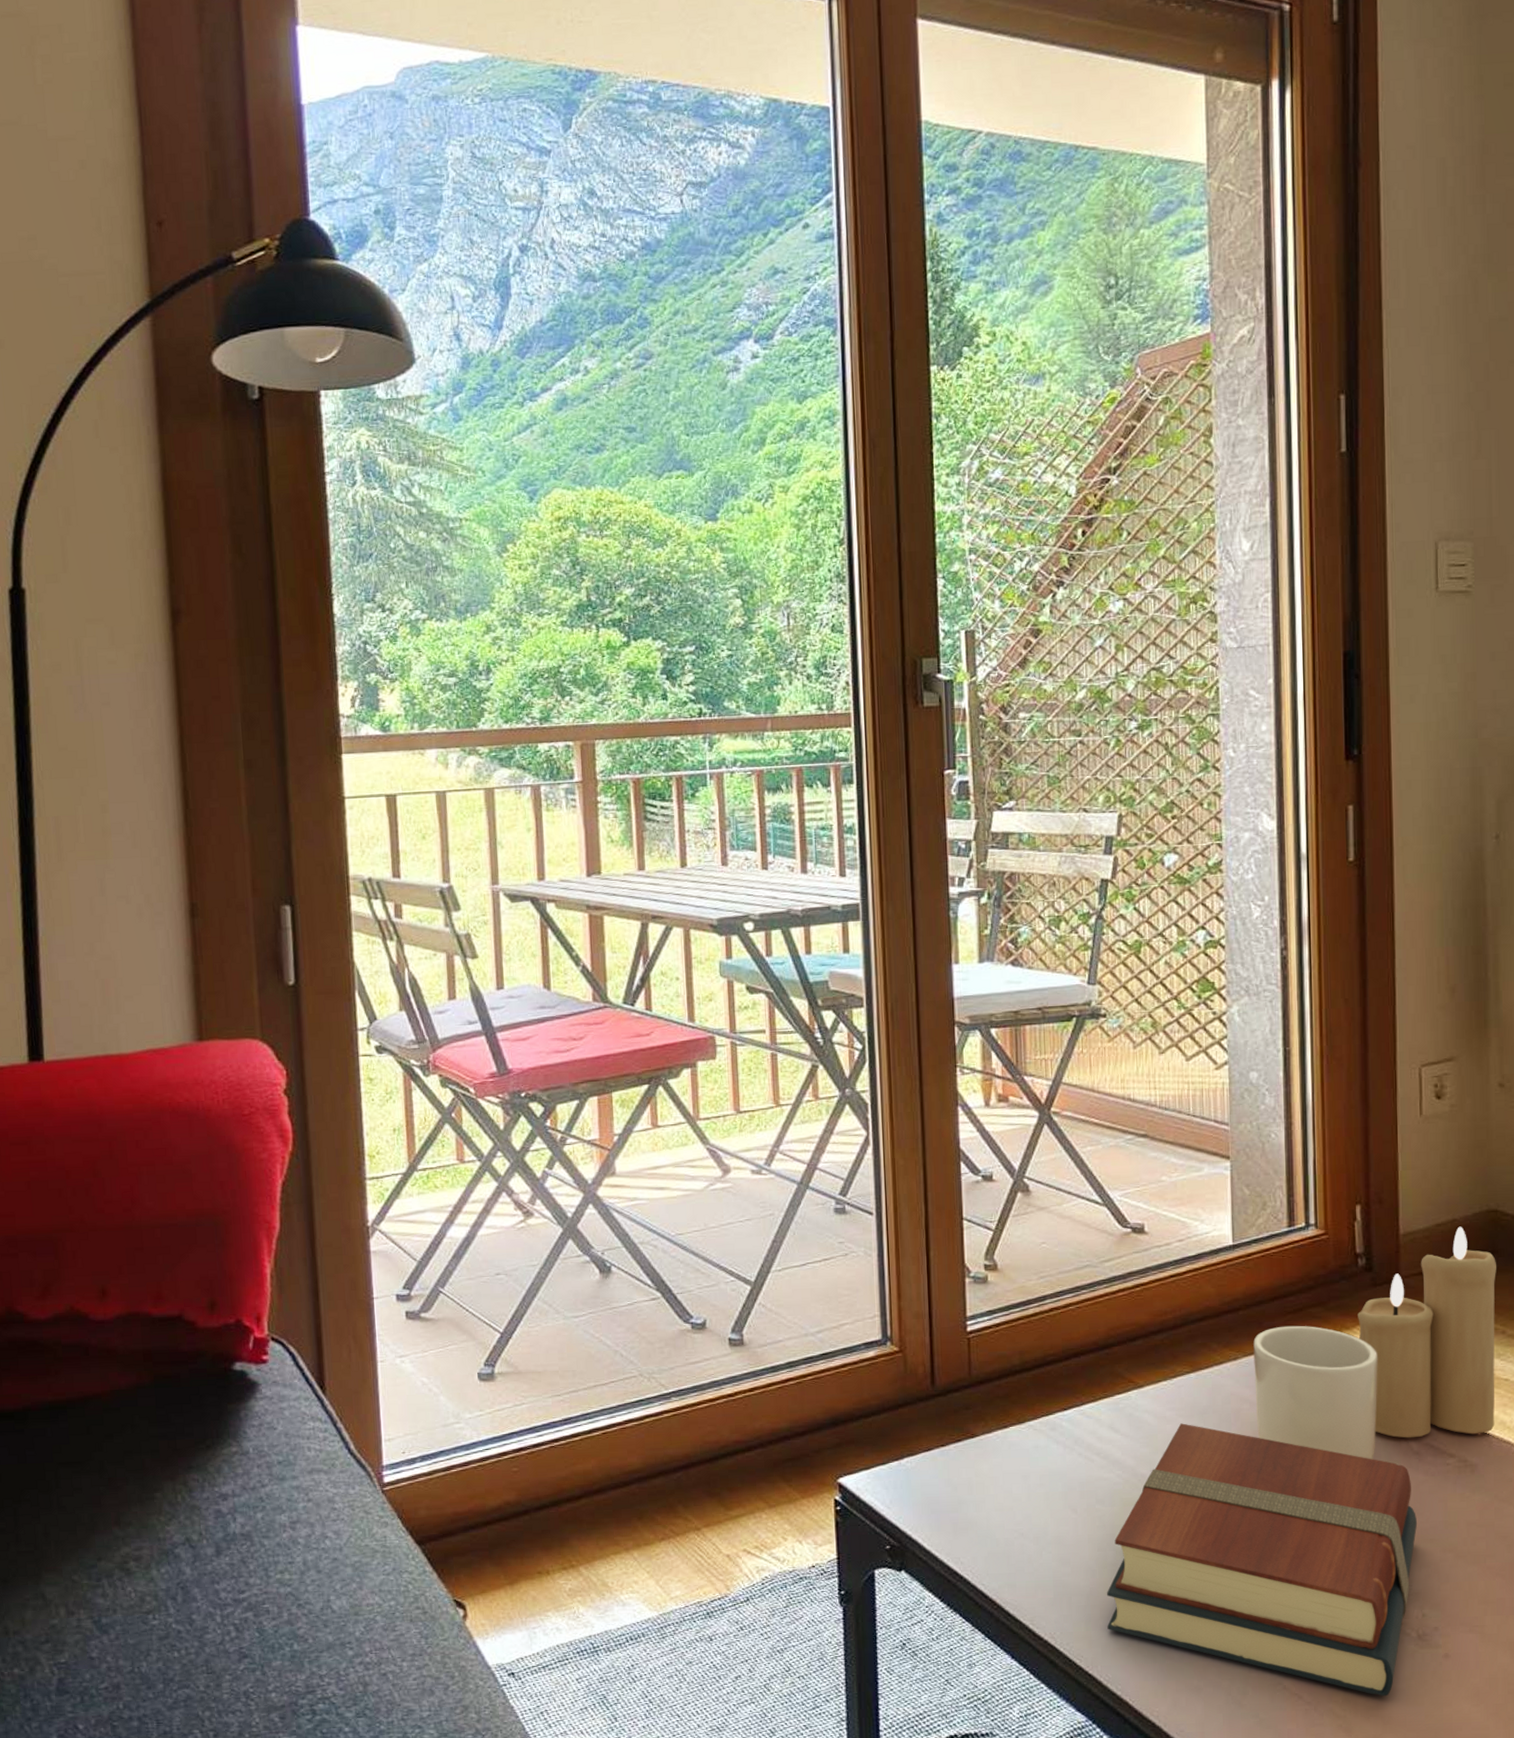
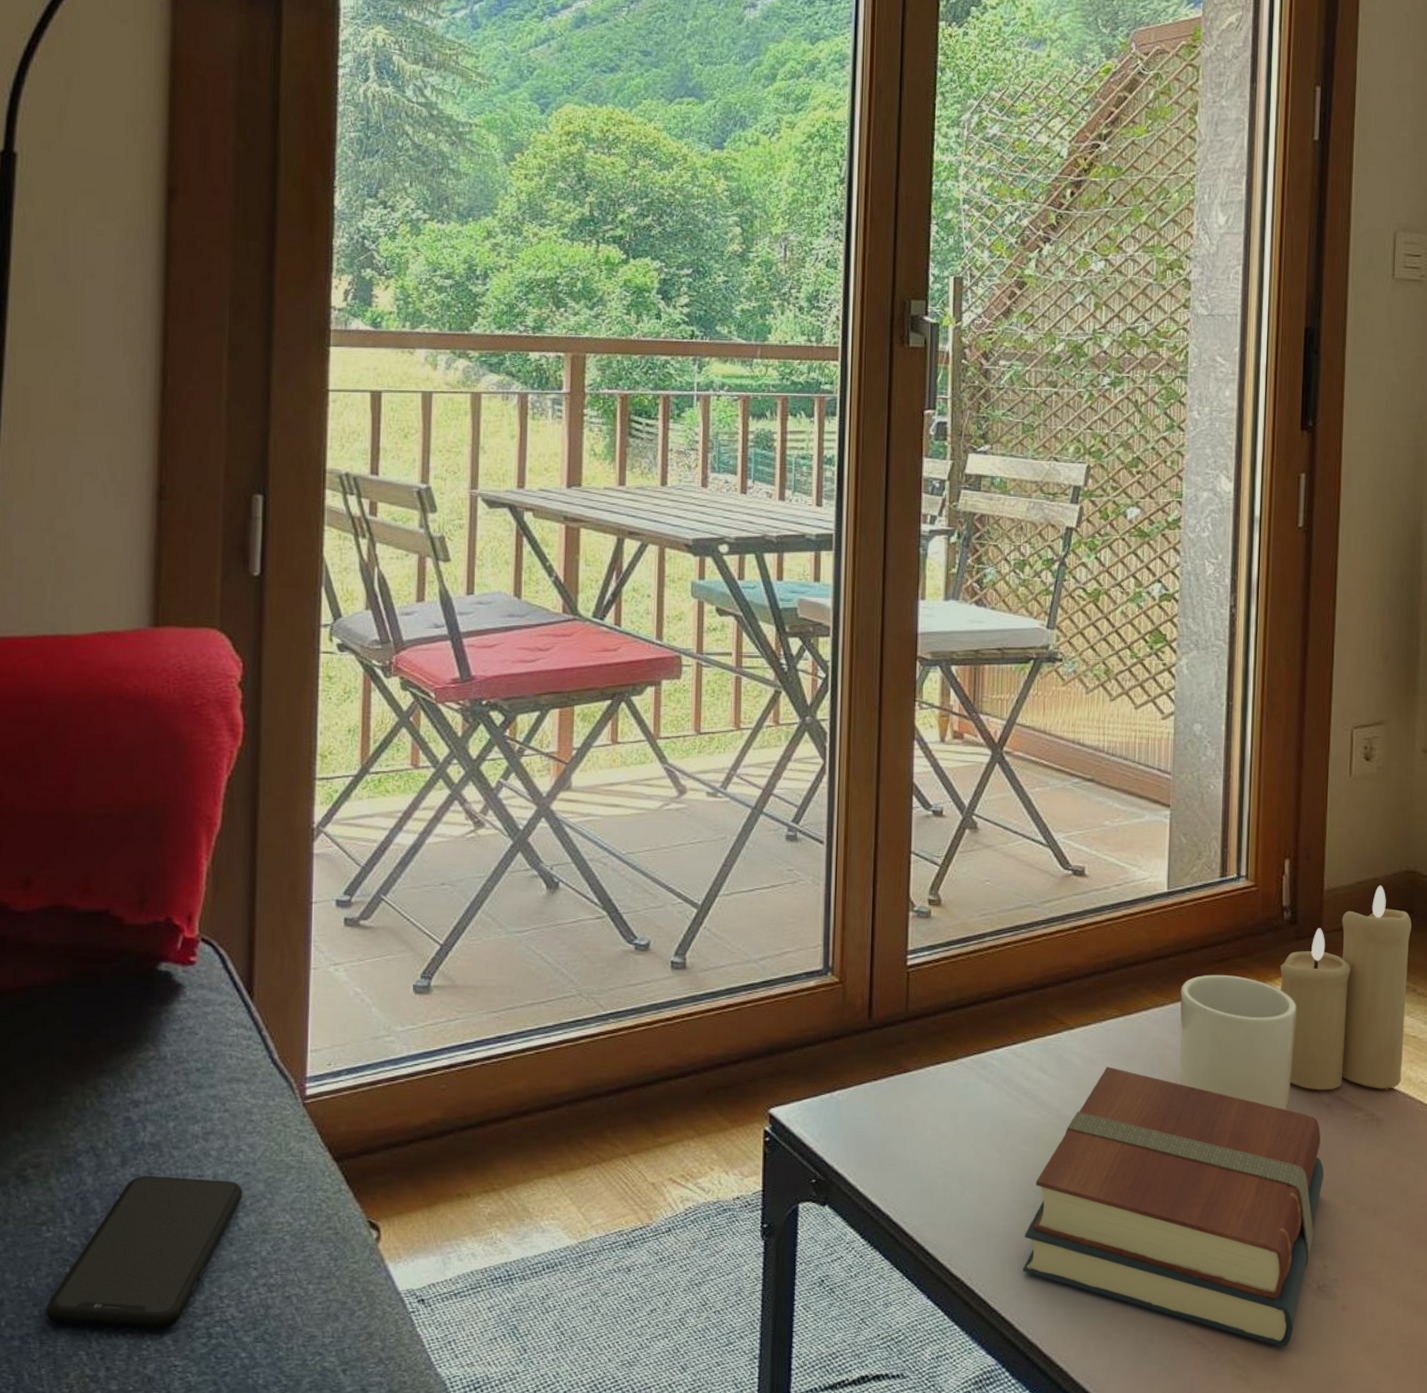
smartphone: none [159,1563,333,1709] -> present [46,1175,243,1330]

